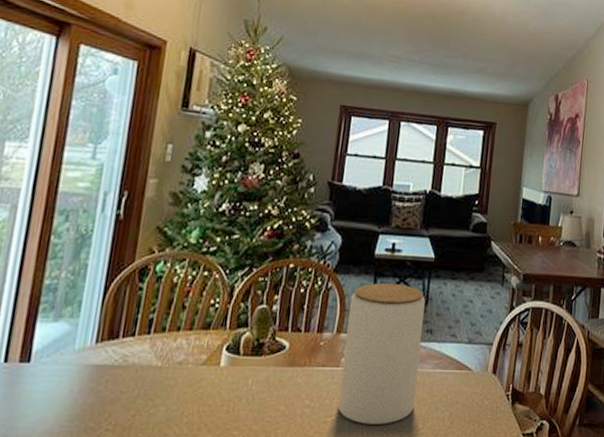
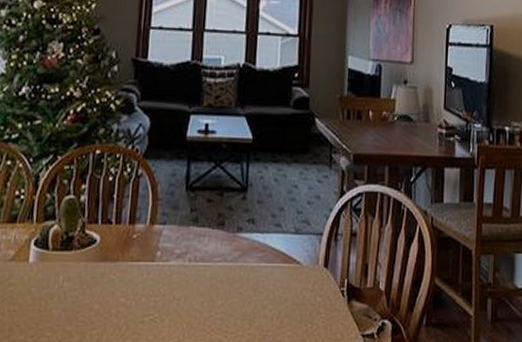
jar: present [338,283,426,424] -> none [156,168,245,325]

